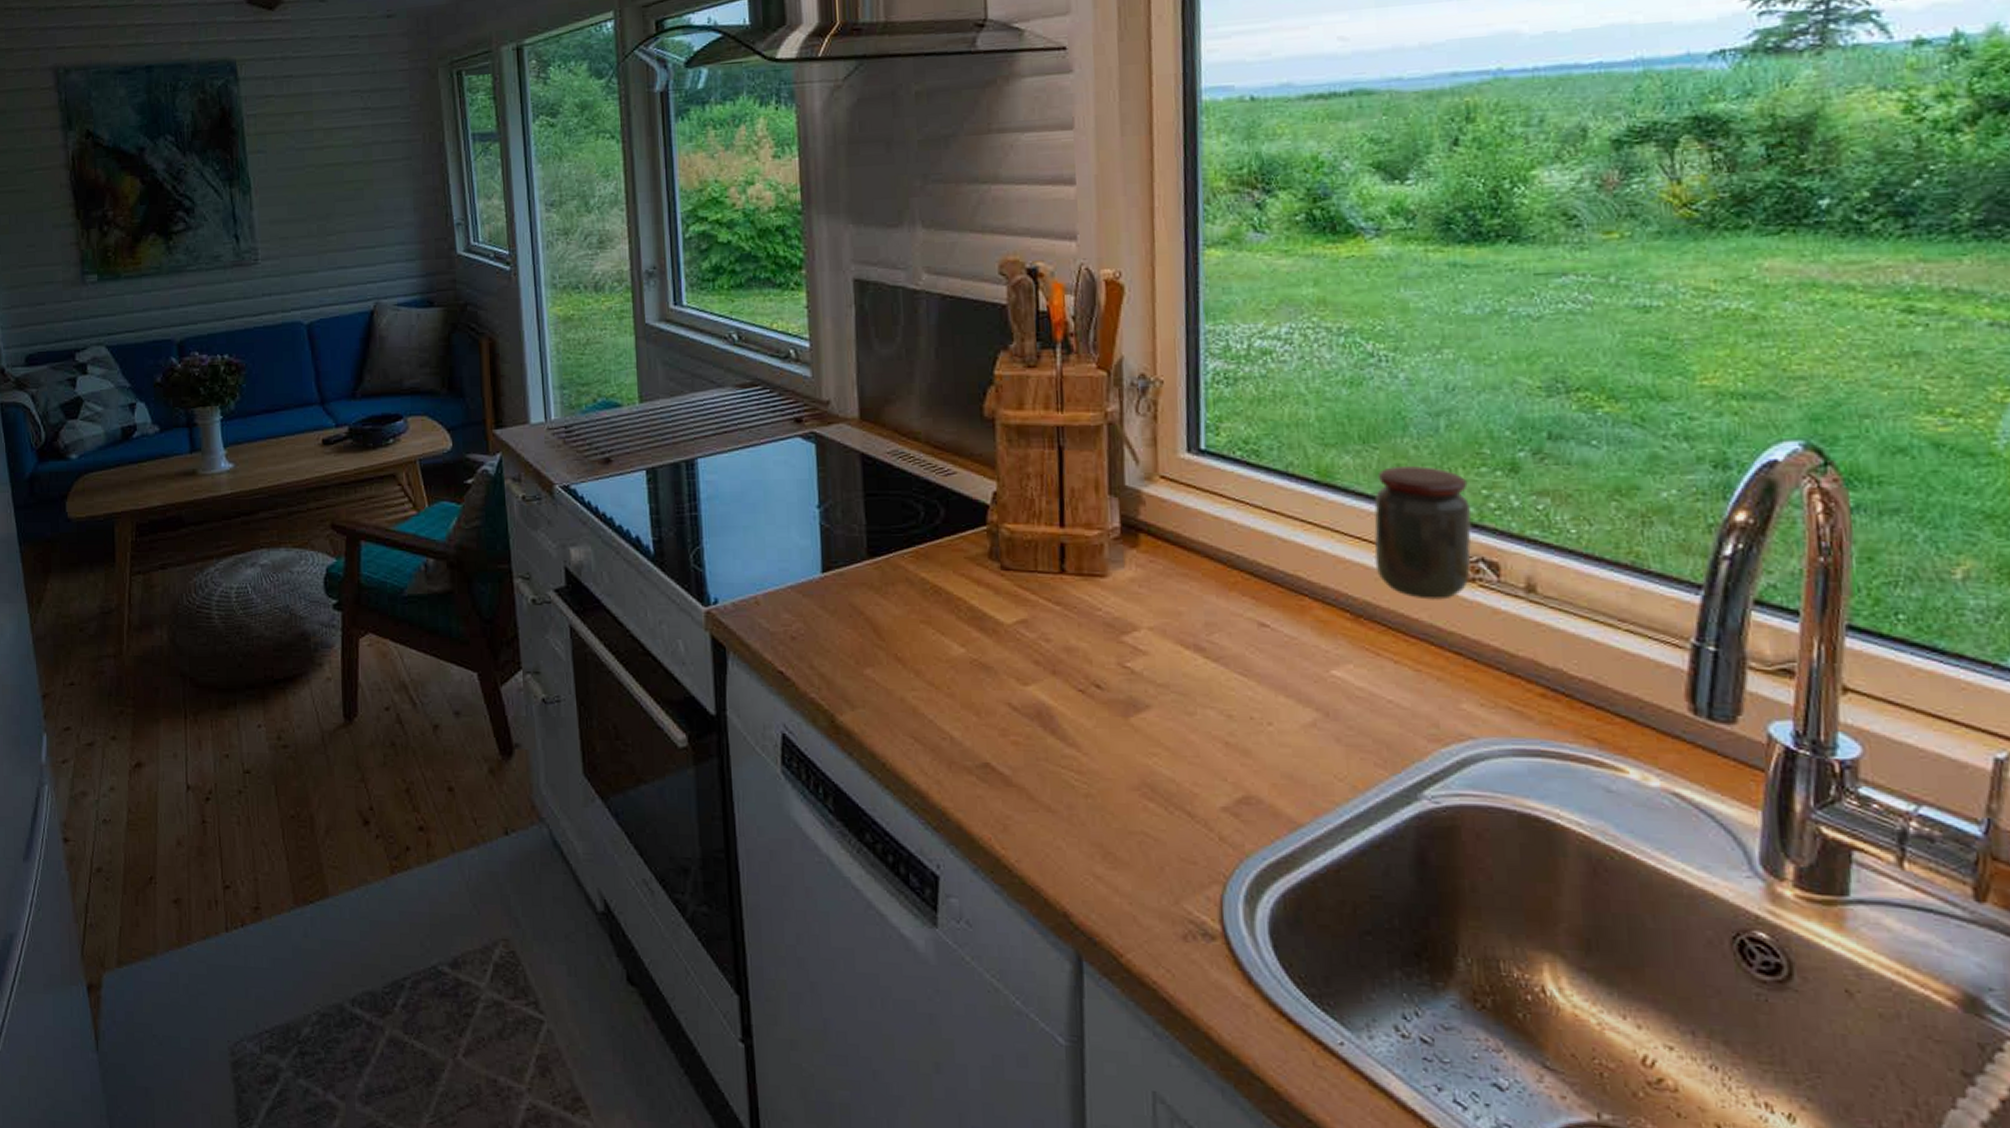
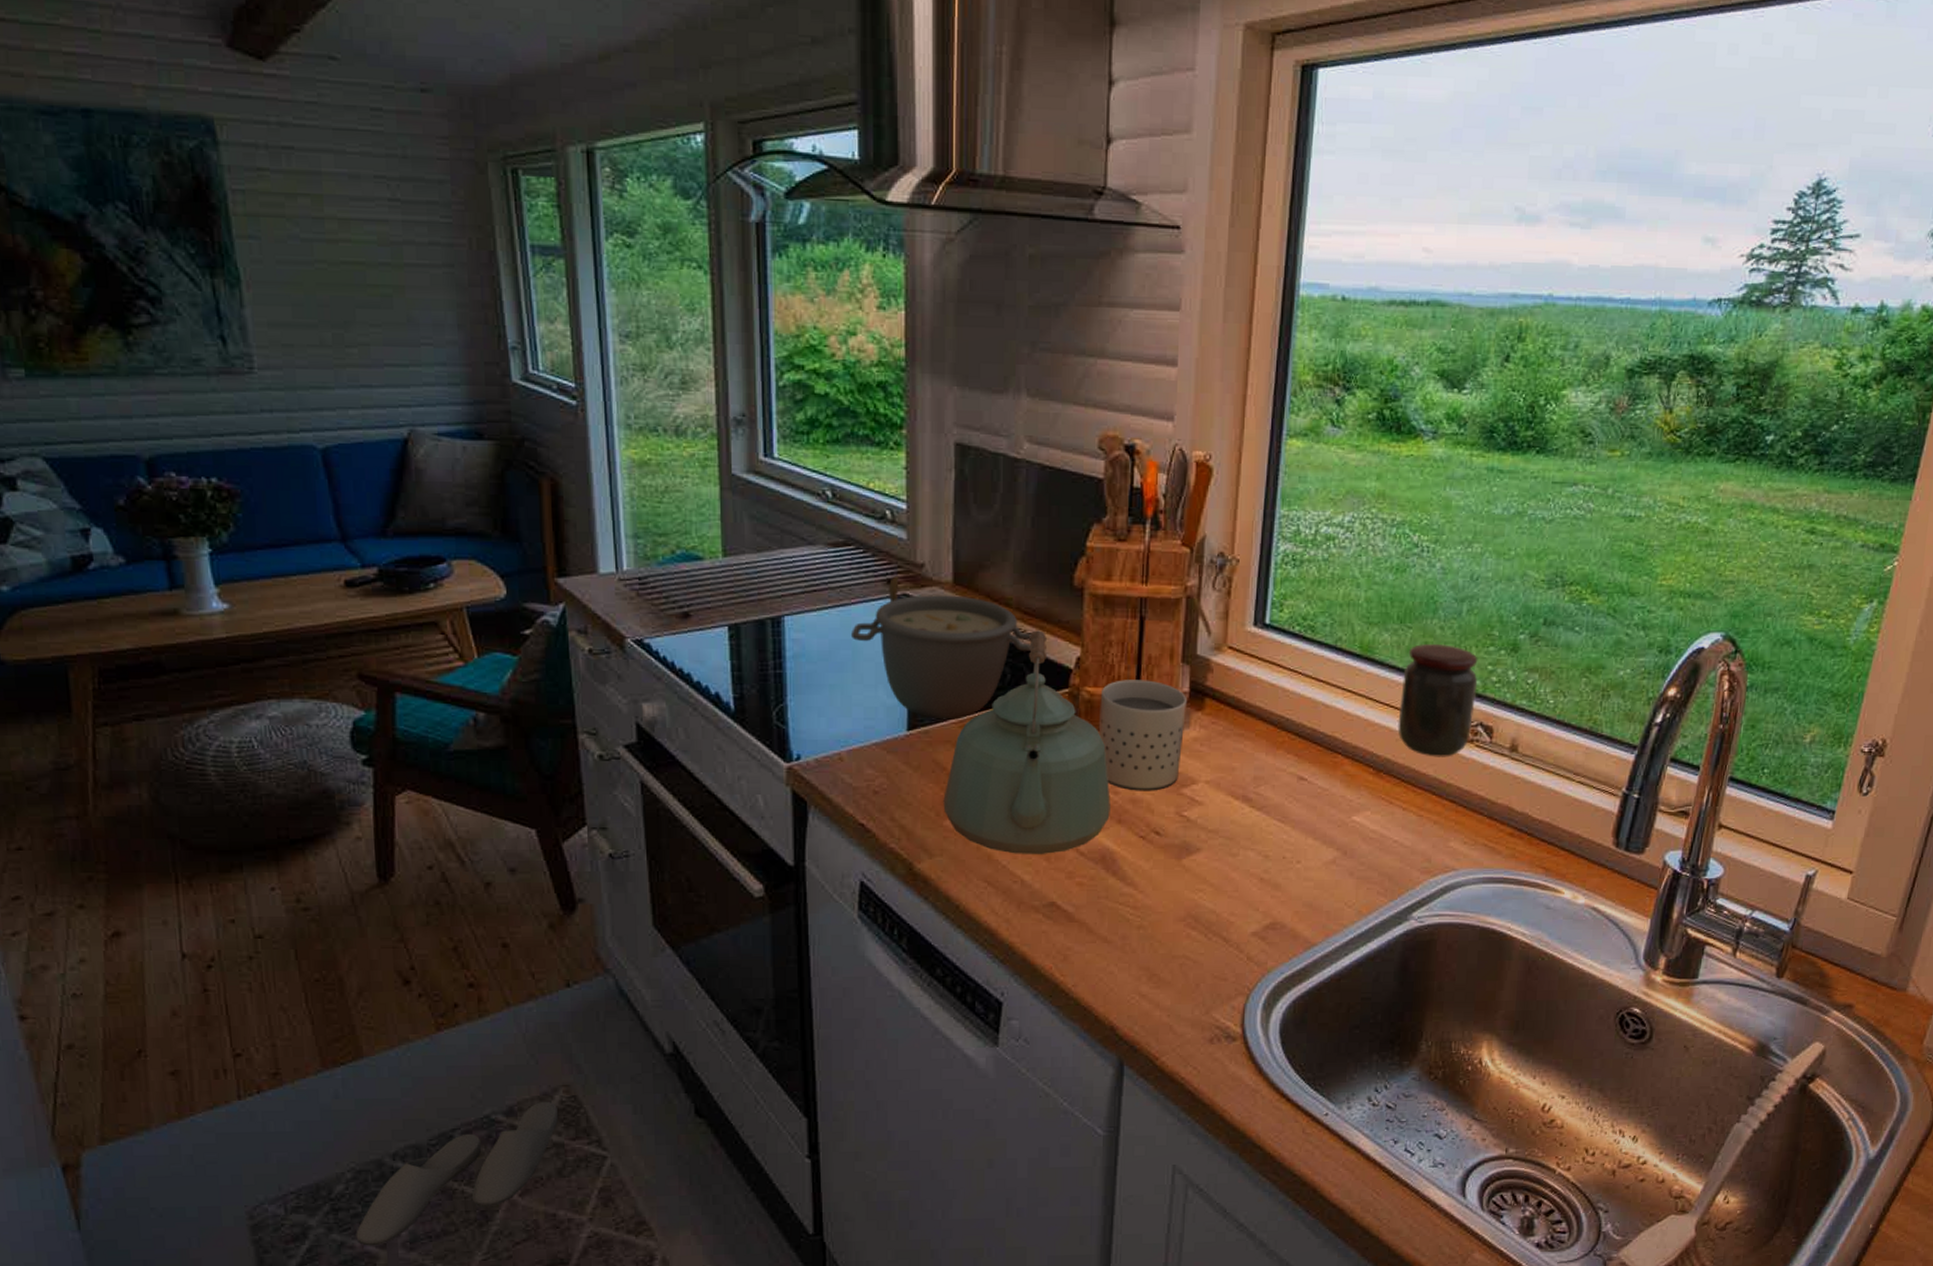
slippers: none [319,955,498,1096] -> present [356,1101,558,1246]
cooking pot: none [761,414,944,559] -> present [850,576,1032,718]
kettle: none [862,464,1043,708] -> present [943,630,1111,854]
mug: none [1021,515,1120,639] -> present [1098,680,1188,791]

